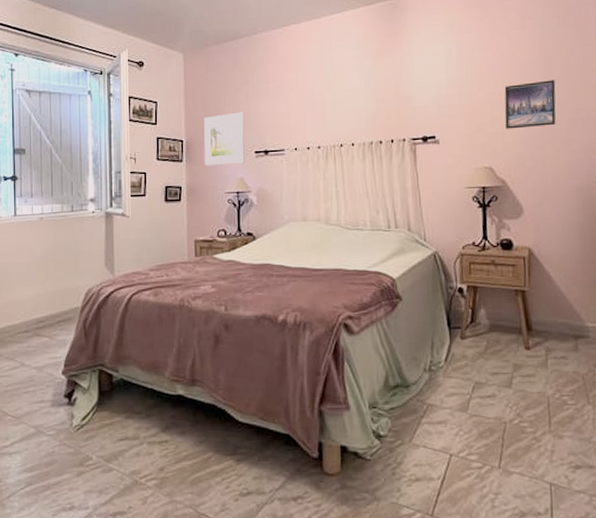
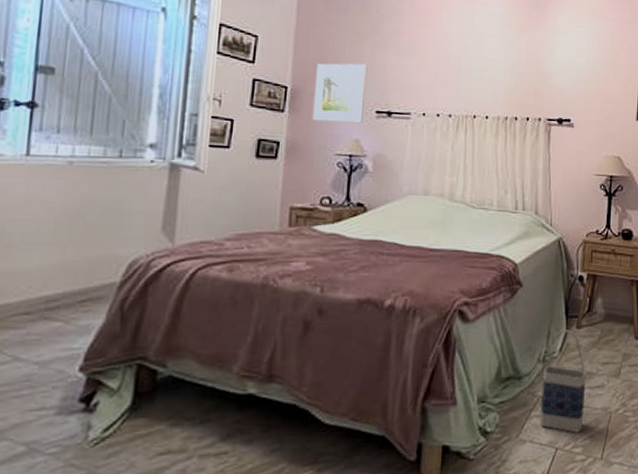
bag: none [430,340,477,441] -> present [539,330,586,433]

